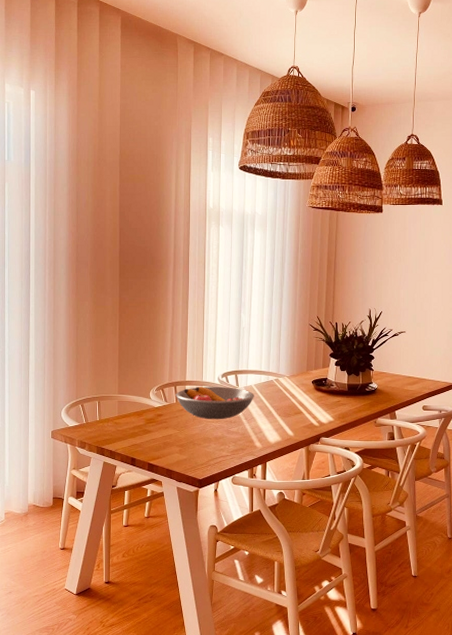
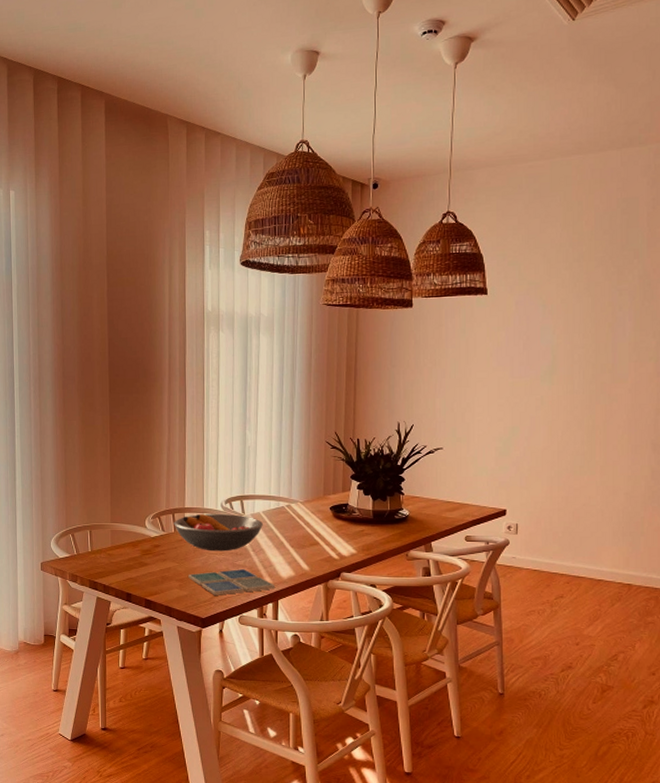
drink coaster: none [188,434,264,459] -> present [188,568,276,595]

